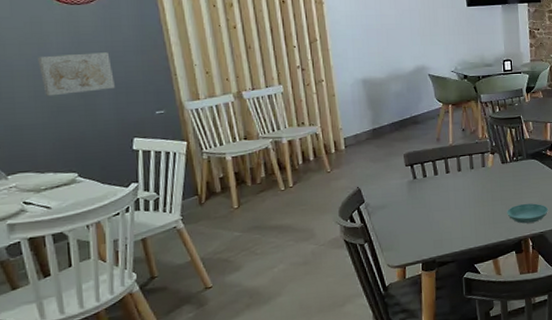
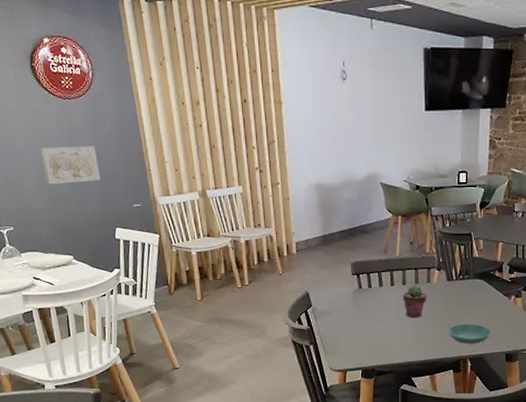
potted succulent: none [459,170,484,203] -> present [403,285,427,317]

